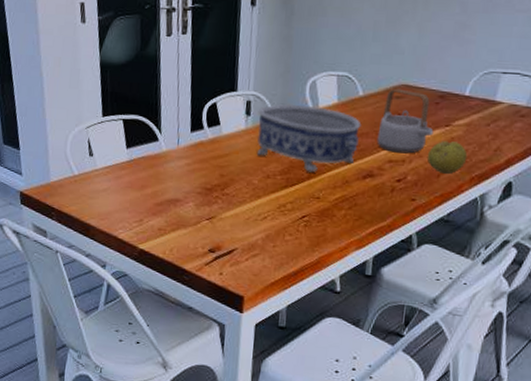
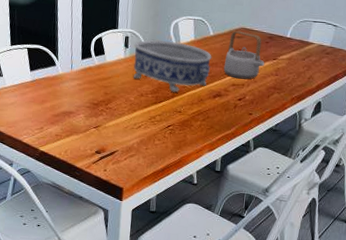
fruit: present [426,141,468,175] -> none [260,70,289,96]

